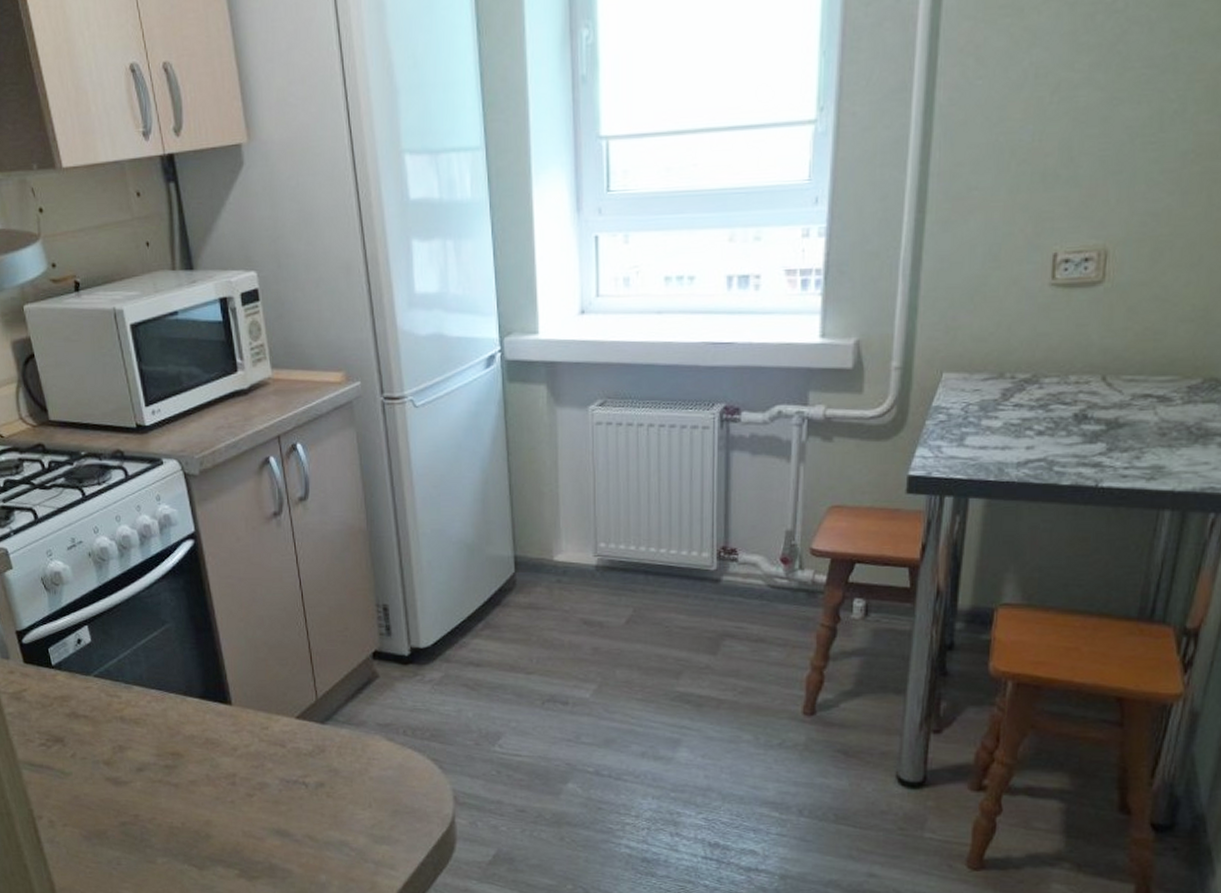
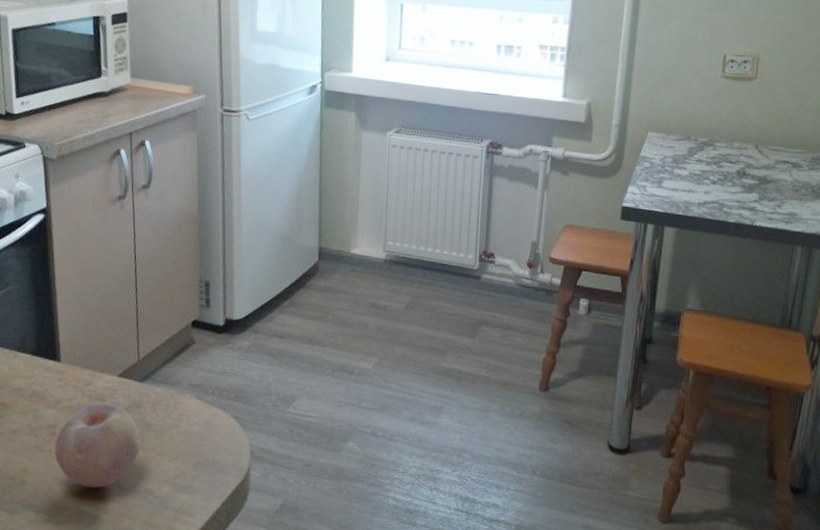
fruit: none [237,747,329,840] -> present [54,402,140,488]

